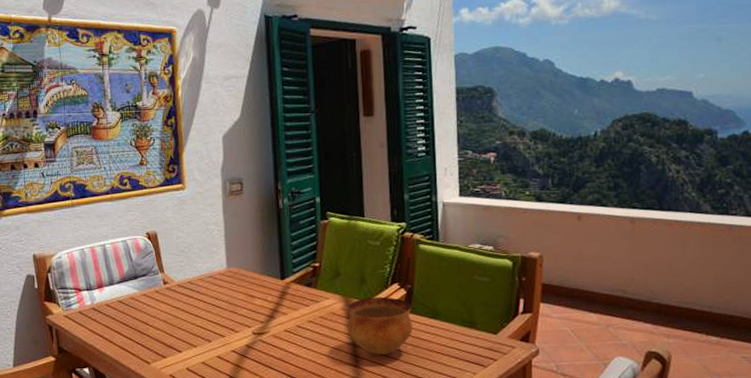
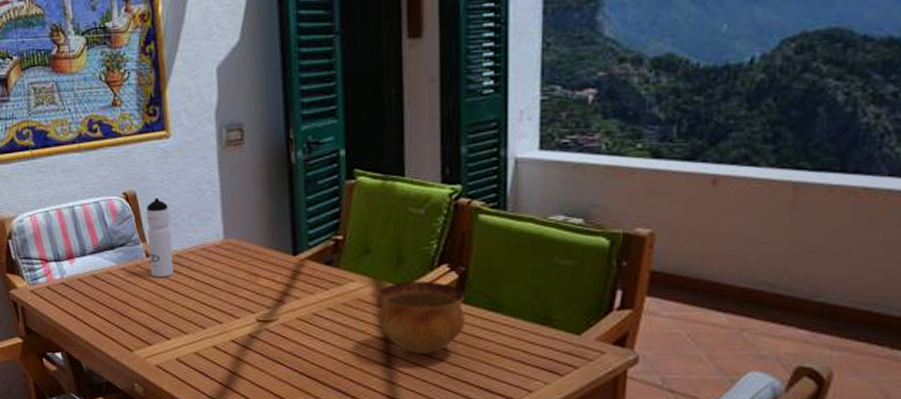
water bottle: none [164,236,186,301] -> present [146,197,174,278]

